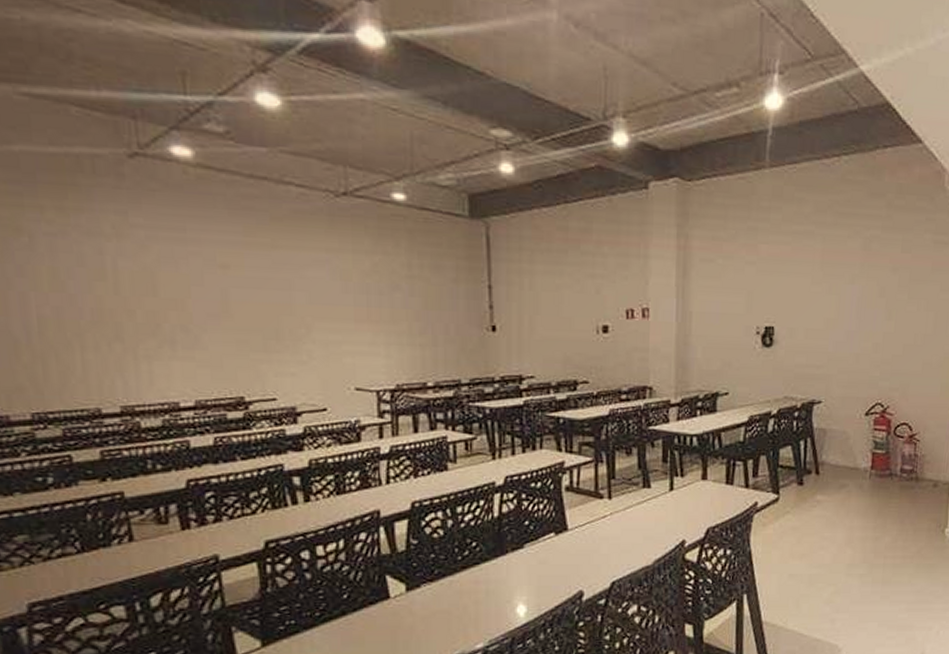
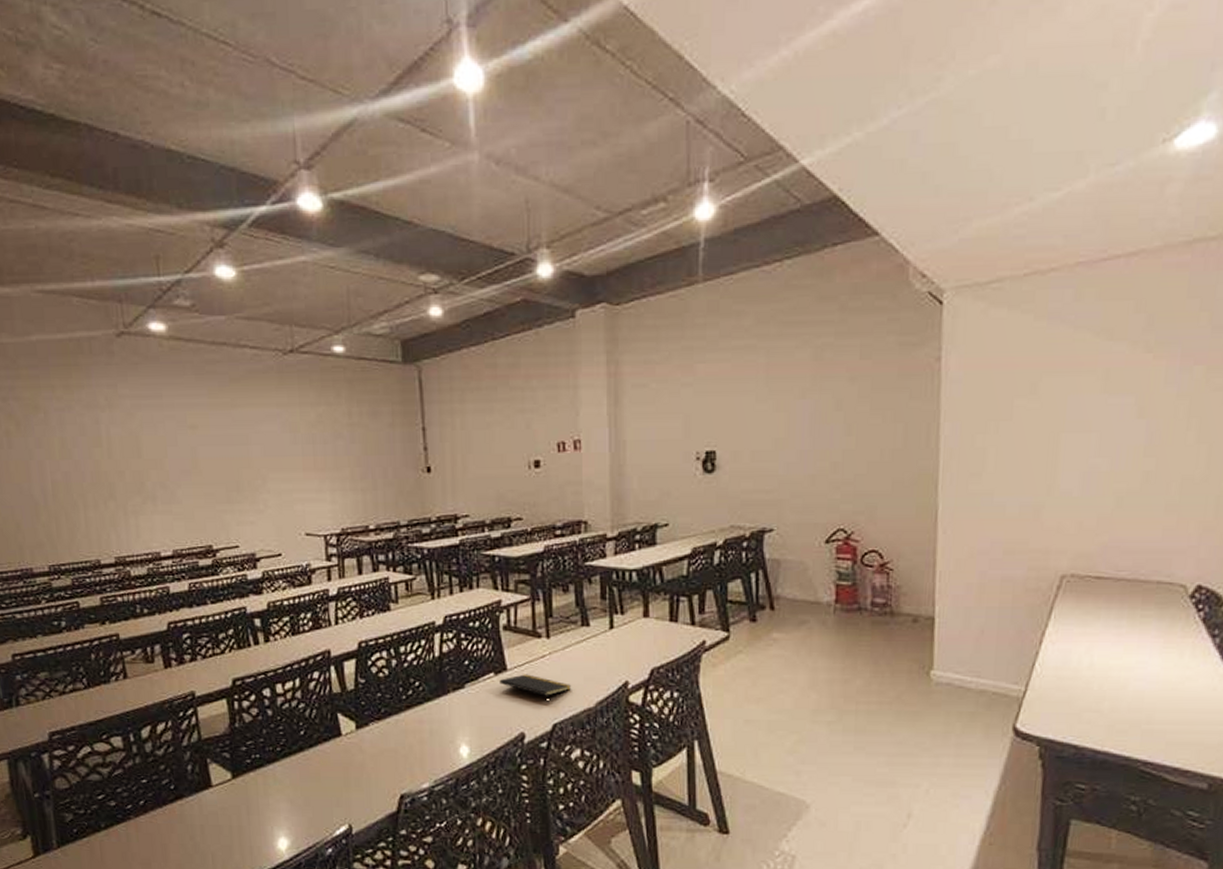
notepad: none [560,534,630,563] -> present [499,674,571,704]

